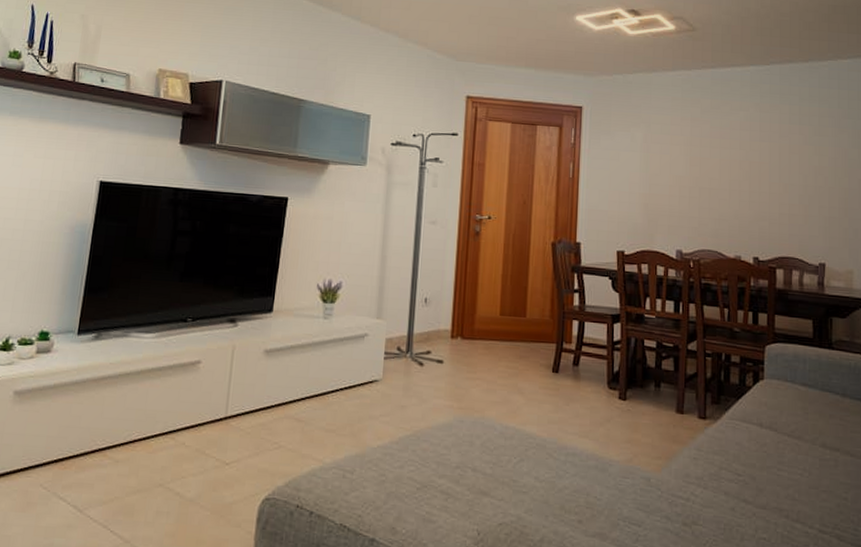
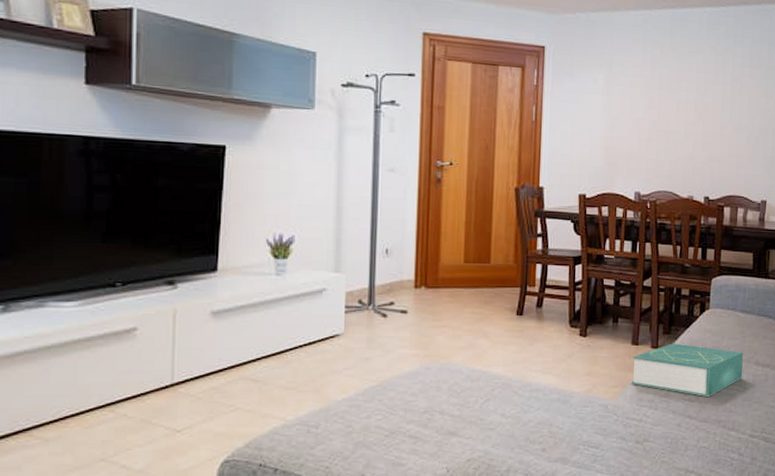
book: none [676,414,807,479] -> present [631,343,744,397]

